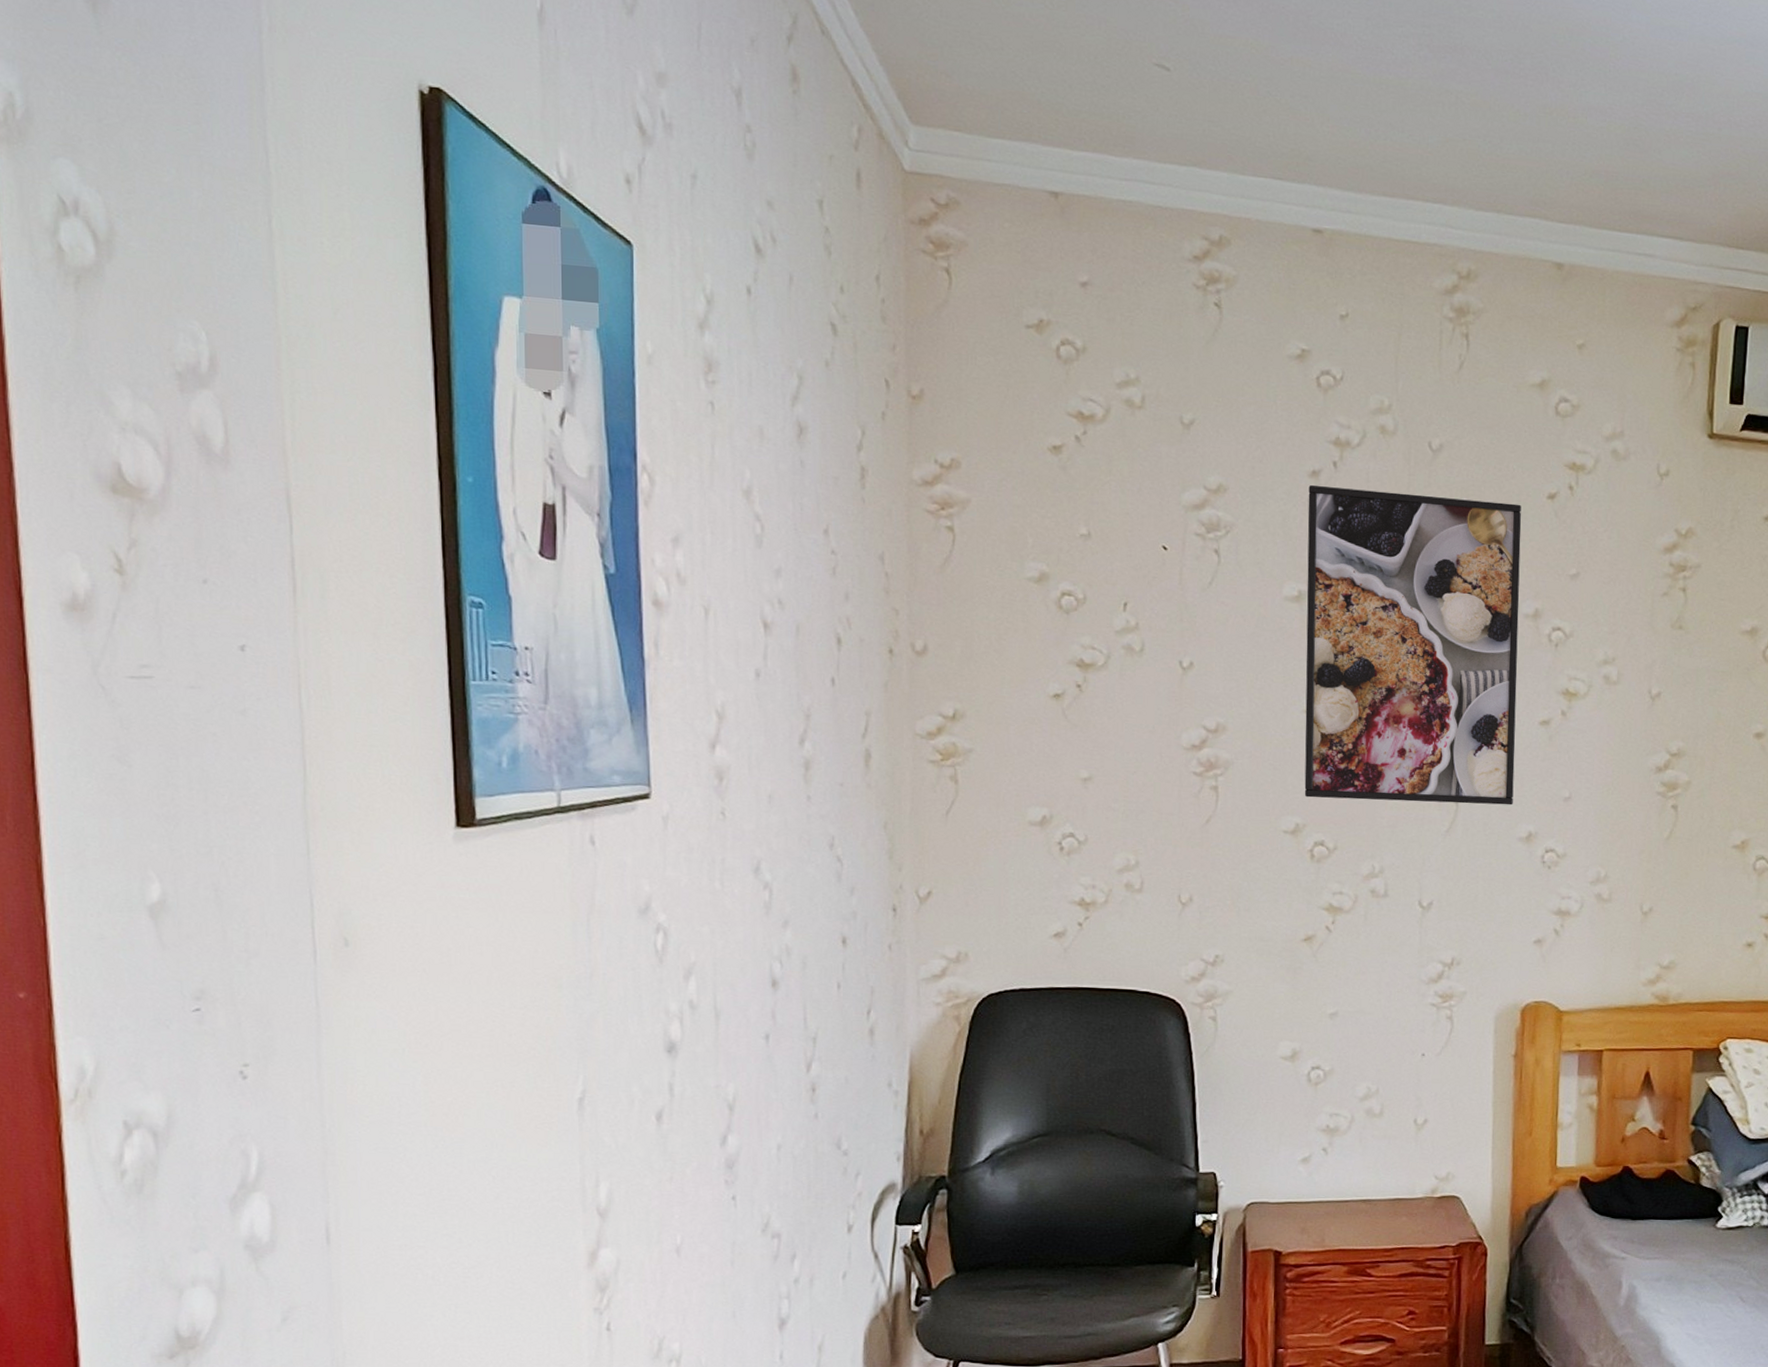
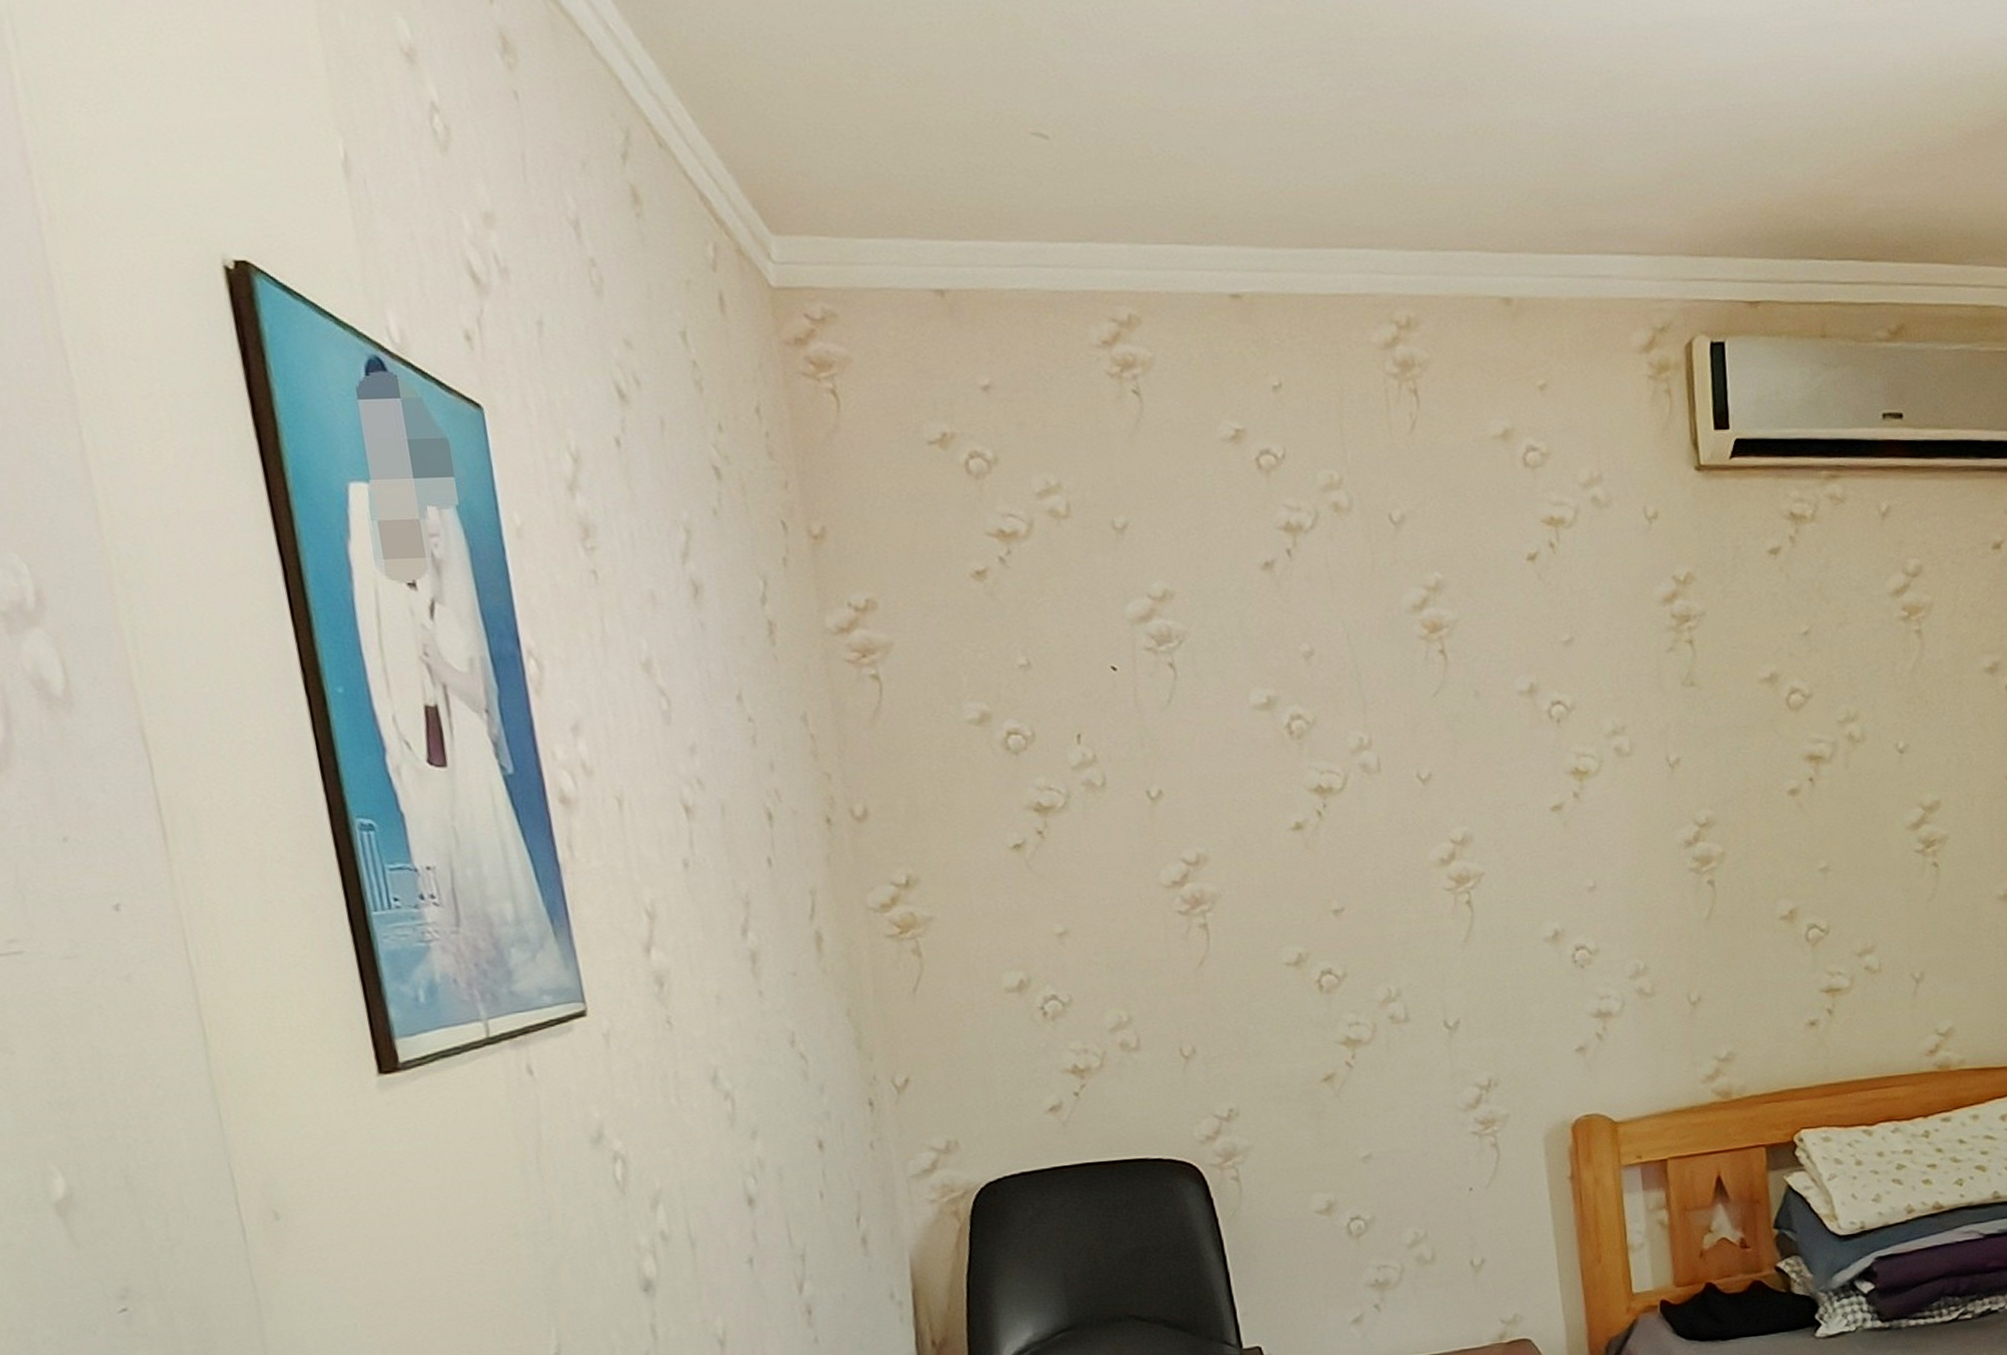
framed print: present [1304,484,1522,805] -> none [1263,570,1533,923]

